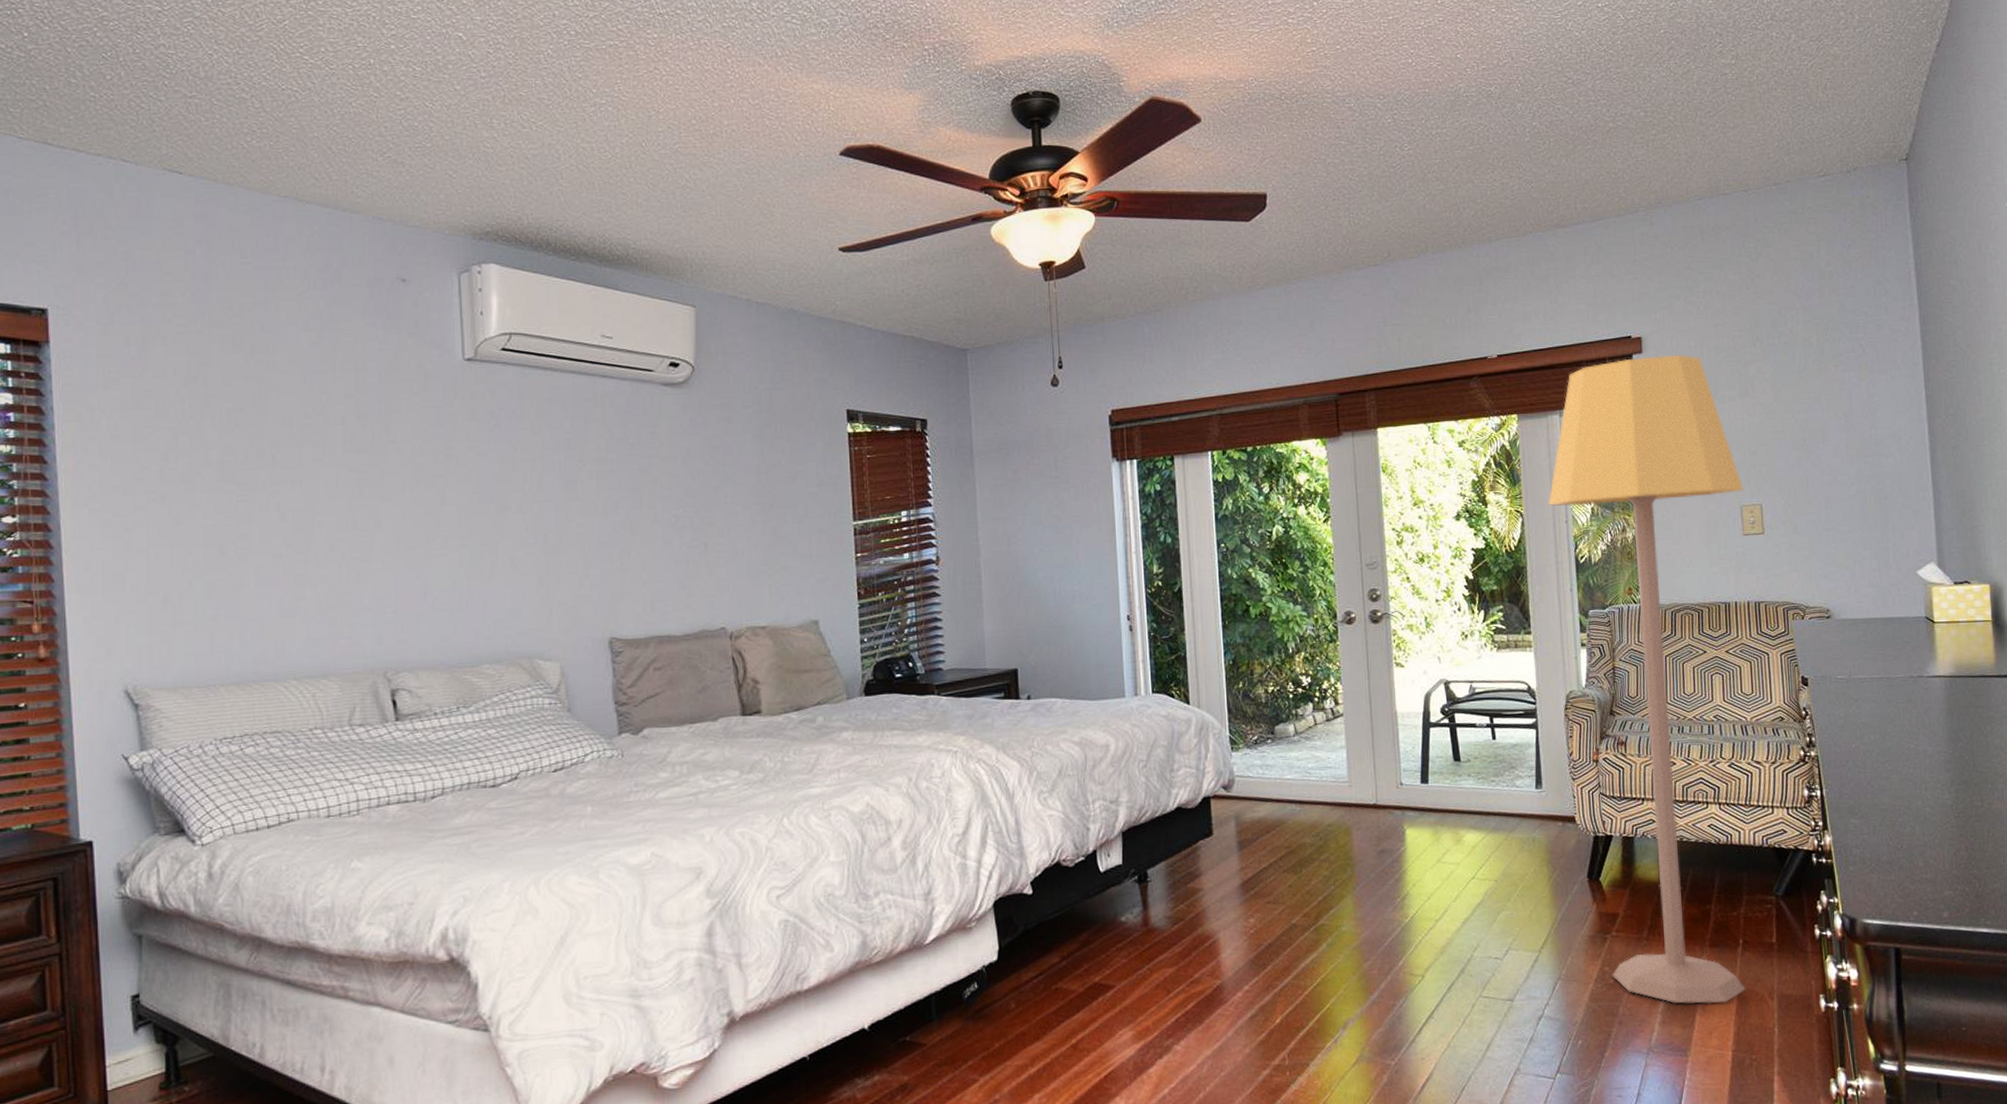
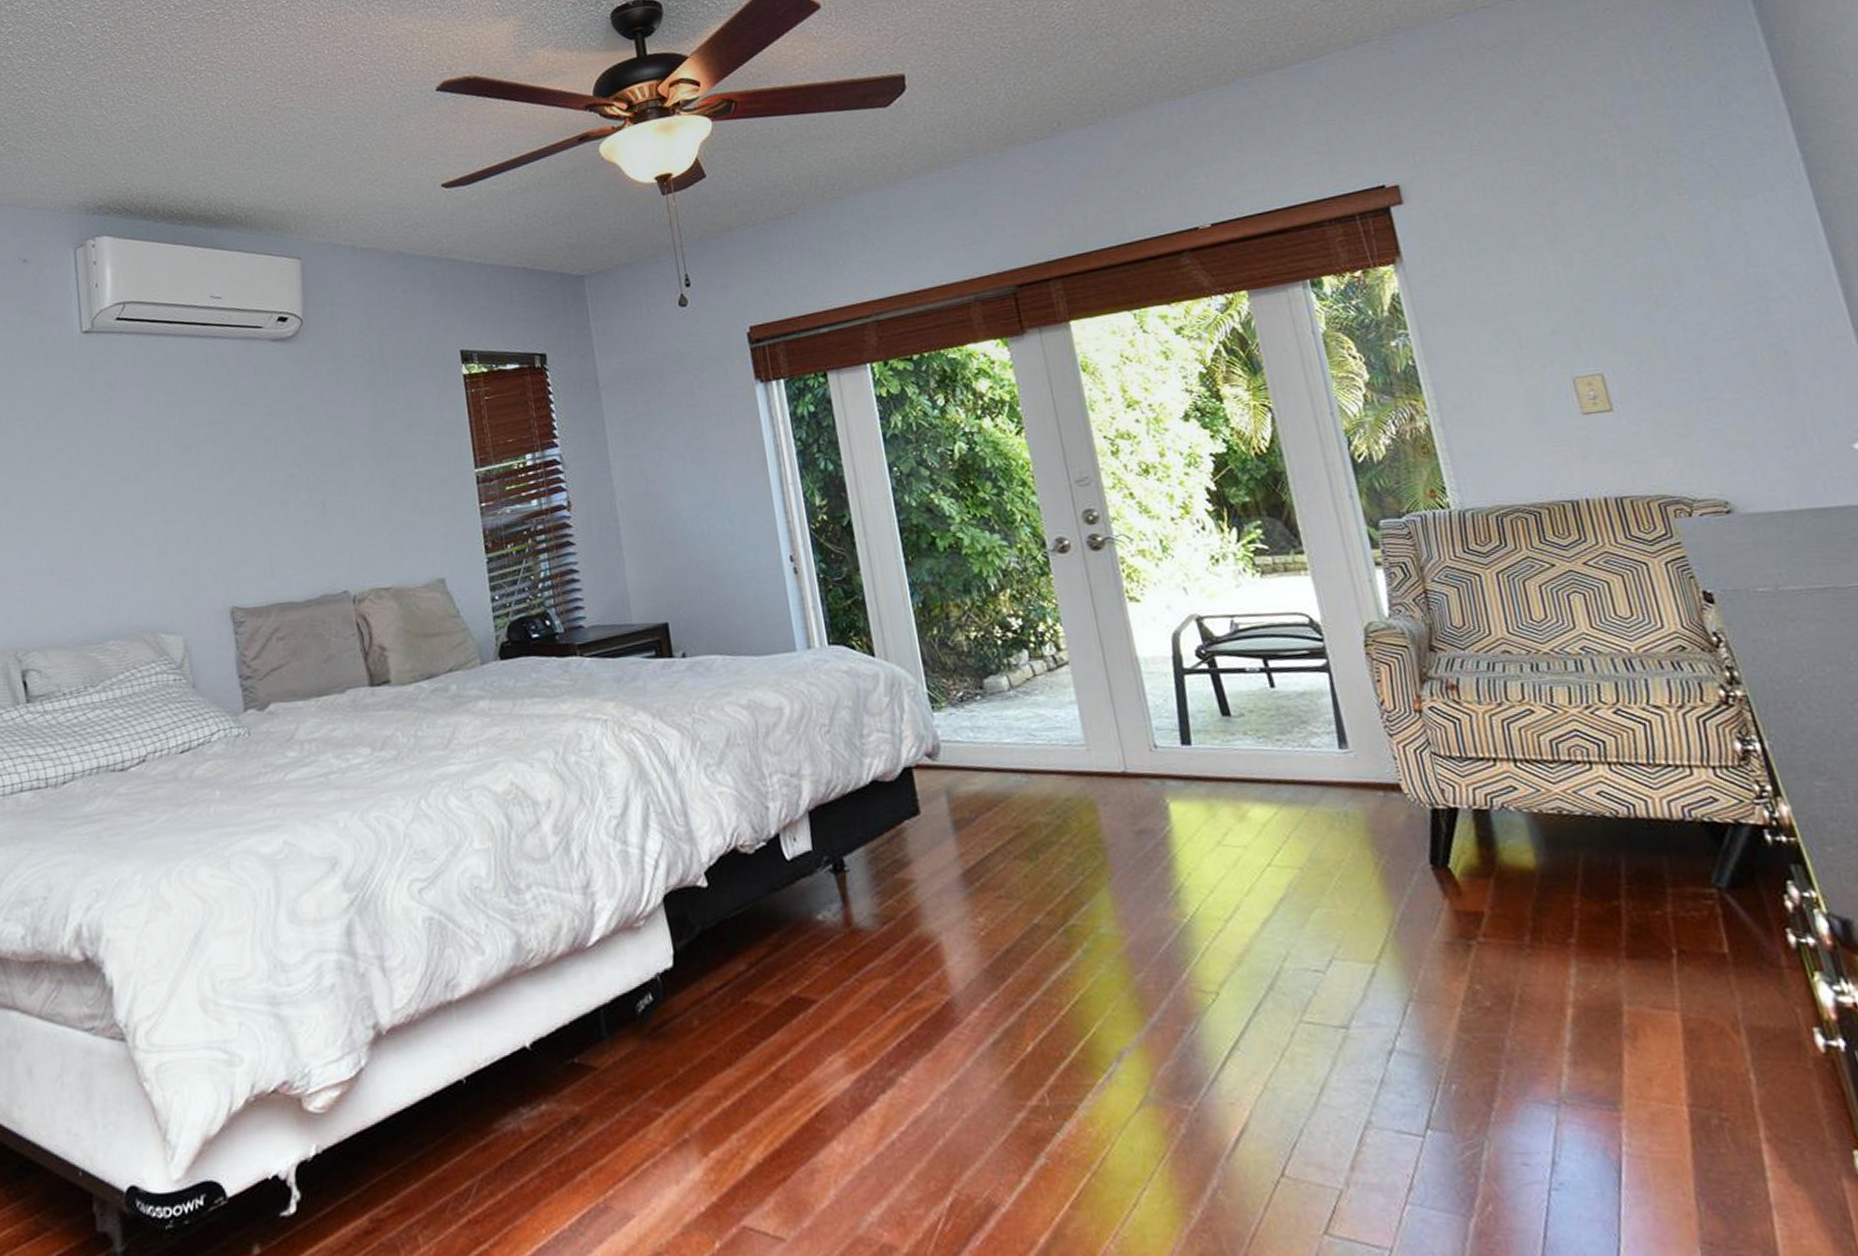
lamp: present [1548,354,1746,1004] -> none [1303,201,1694,1038]

